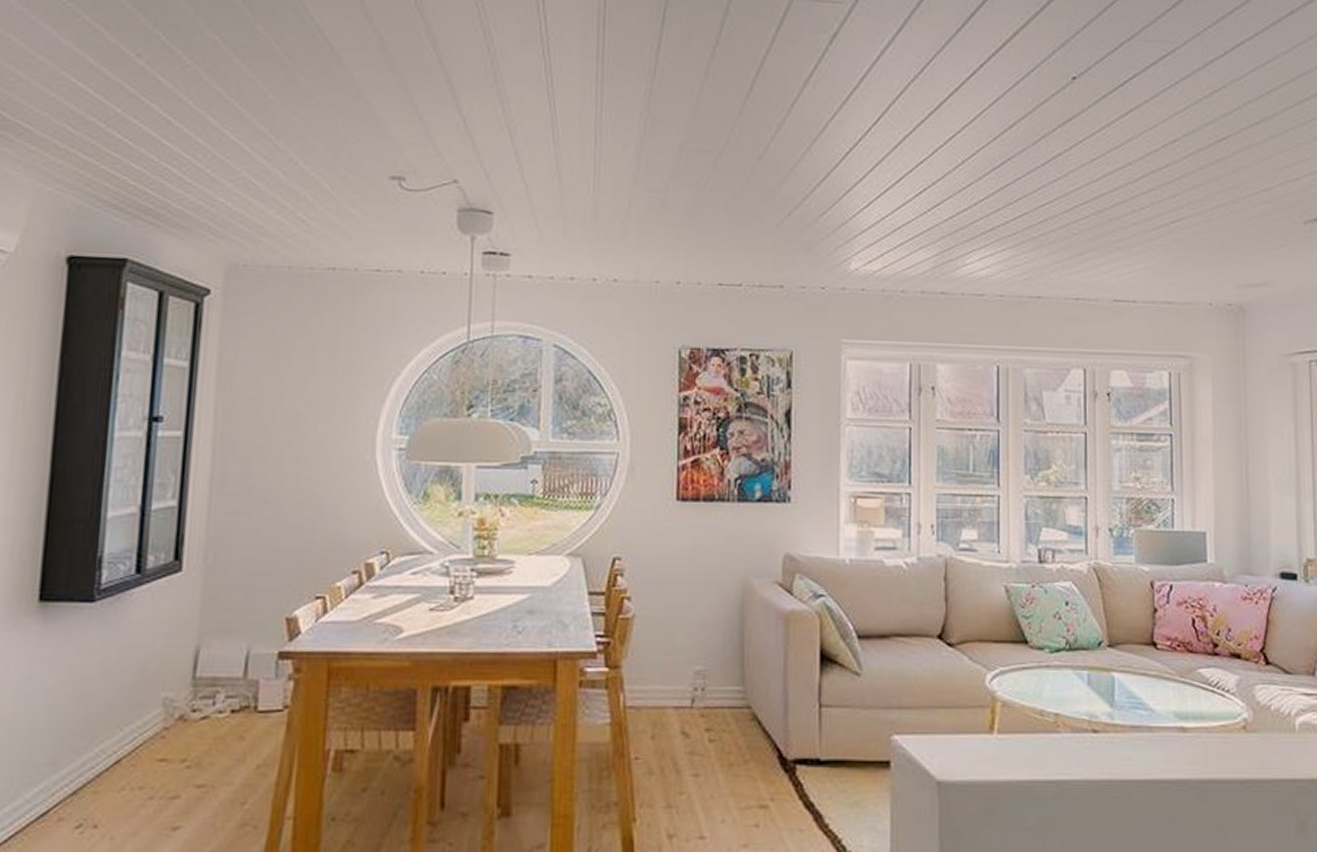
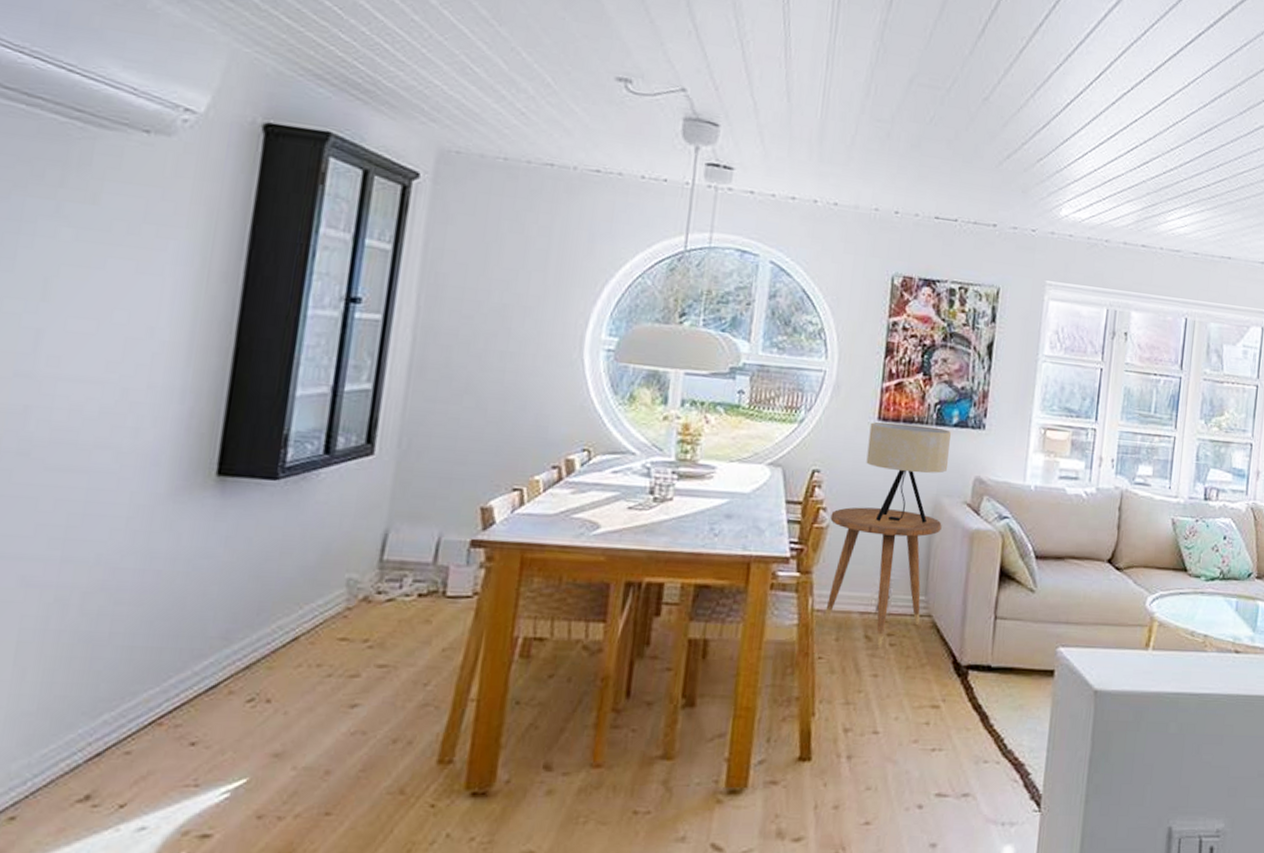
side table: none [636,594,754,746] -> present [824,507,942,649]
table lamp: none [668,502,754,609] -> present [866,422,951,523]

